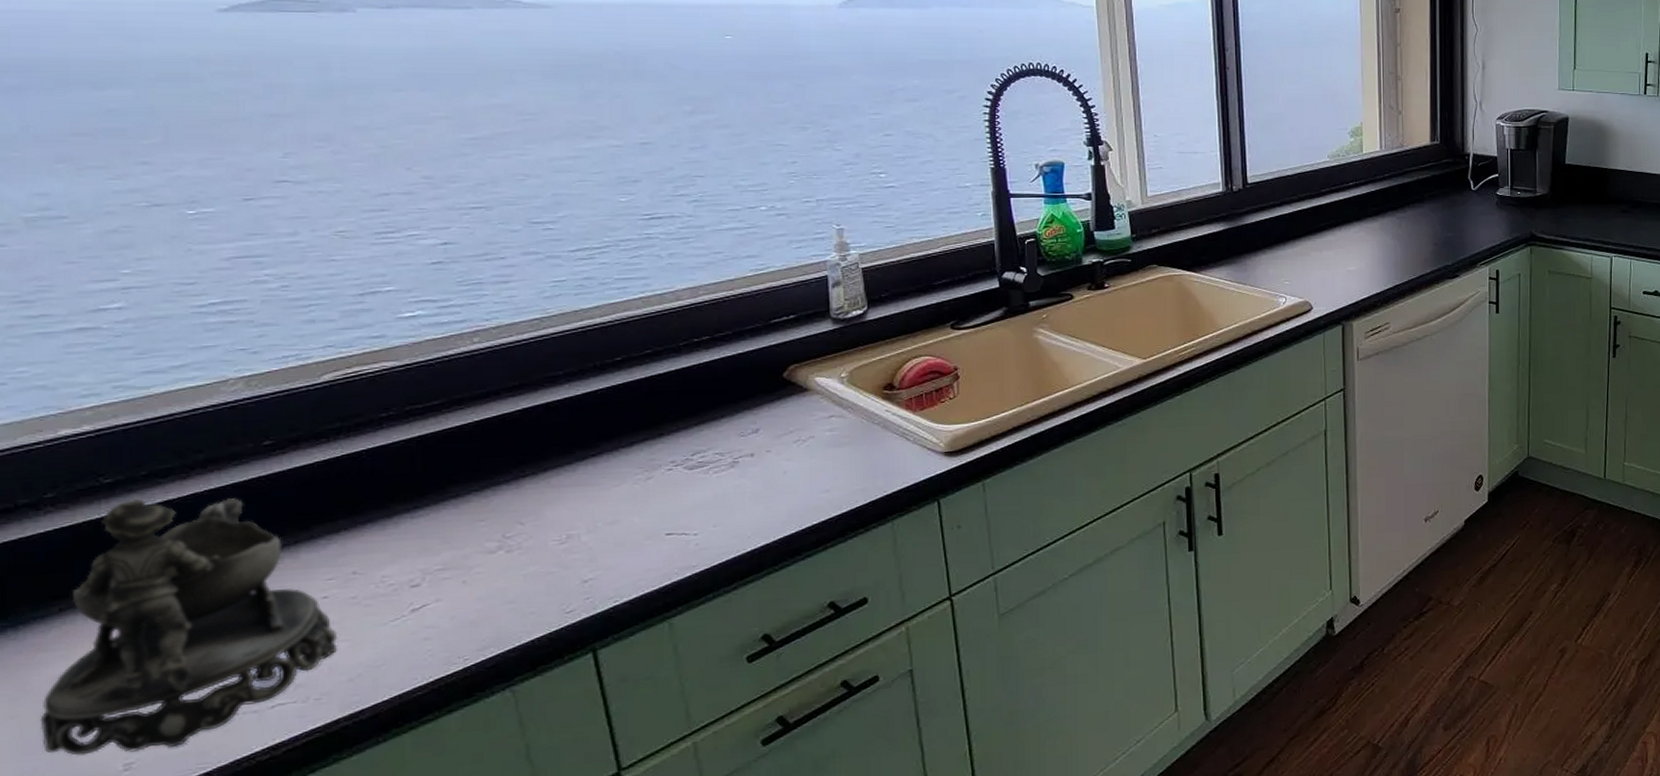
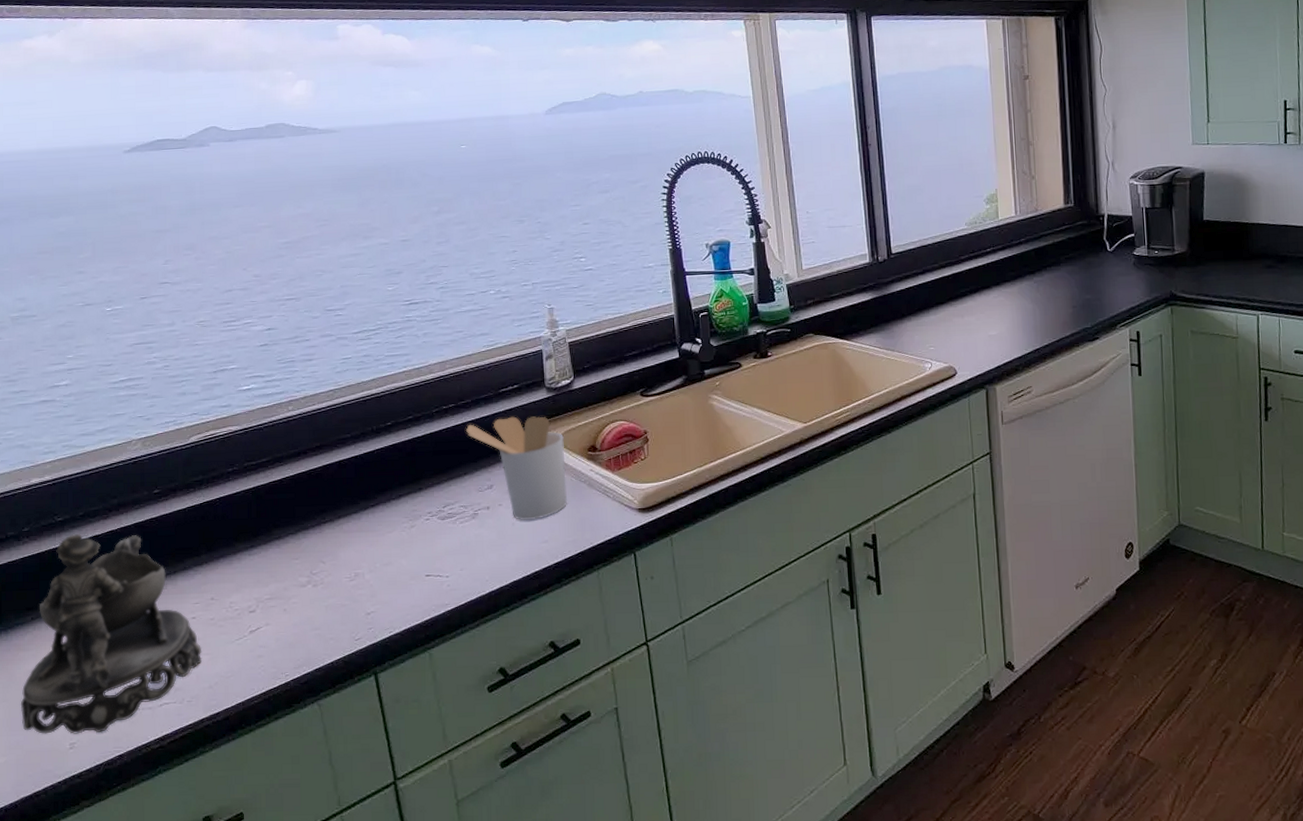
utensil holder: none [724,351,856,468] -> present [465,416,568,520]

